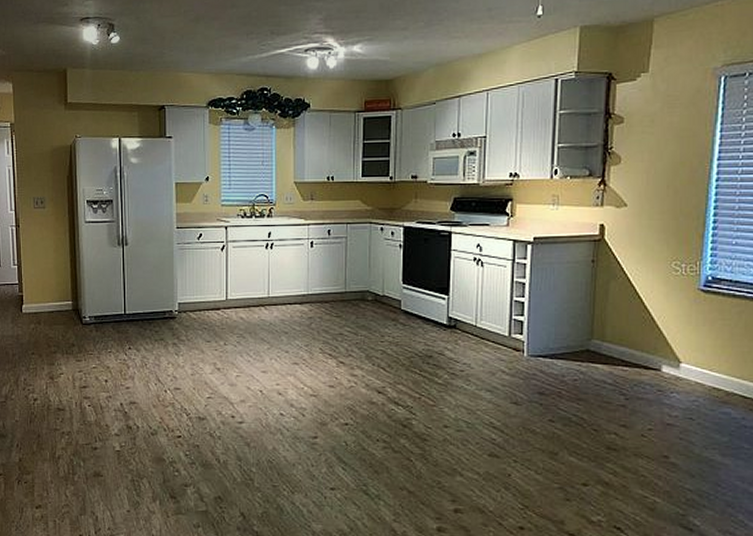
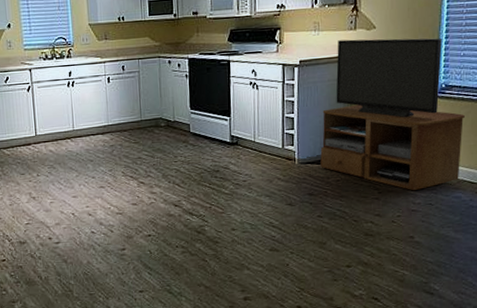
tv stand: none [554,217,736,401] -> present [320,38,465,191]

